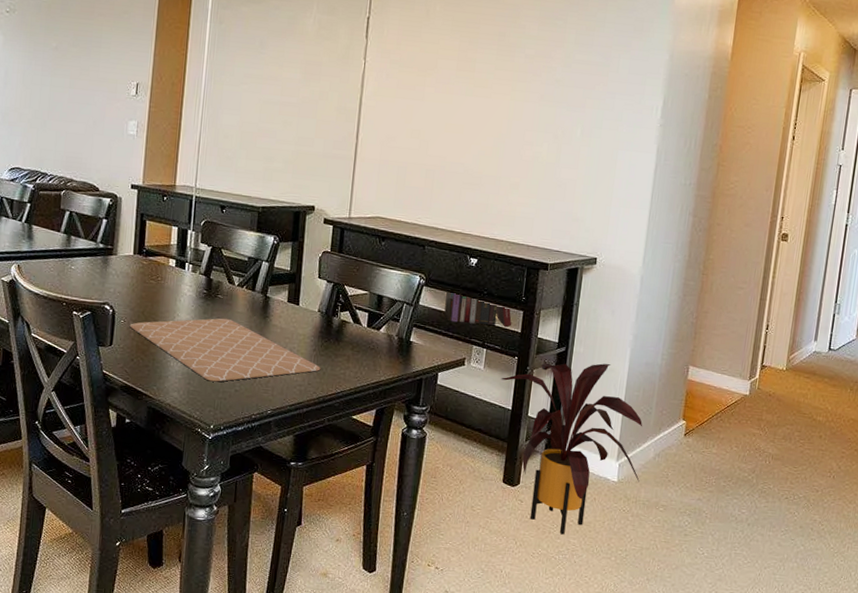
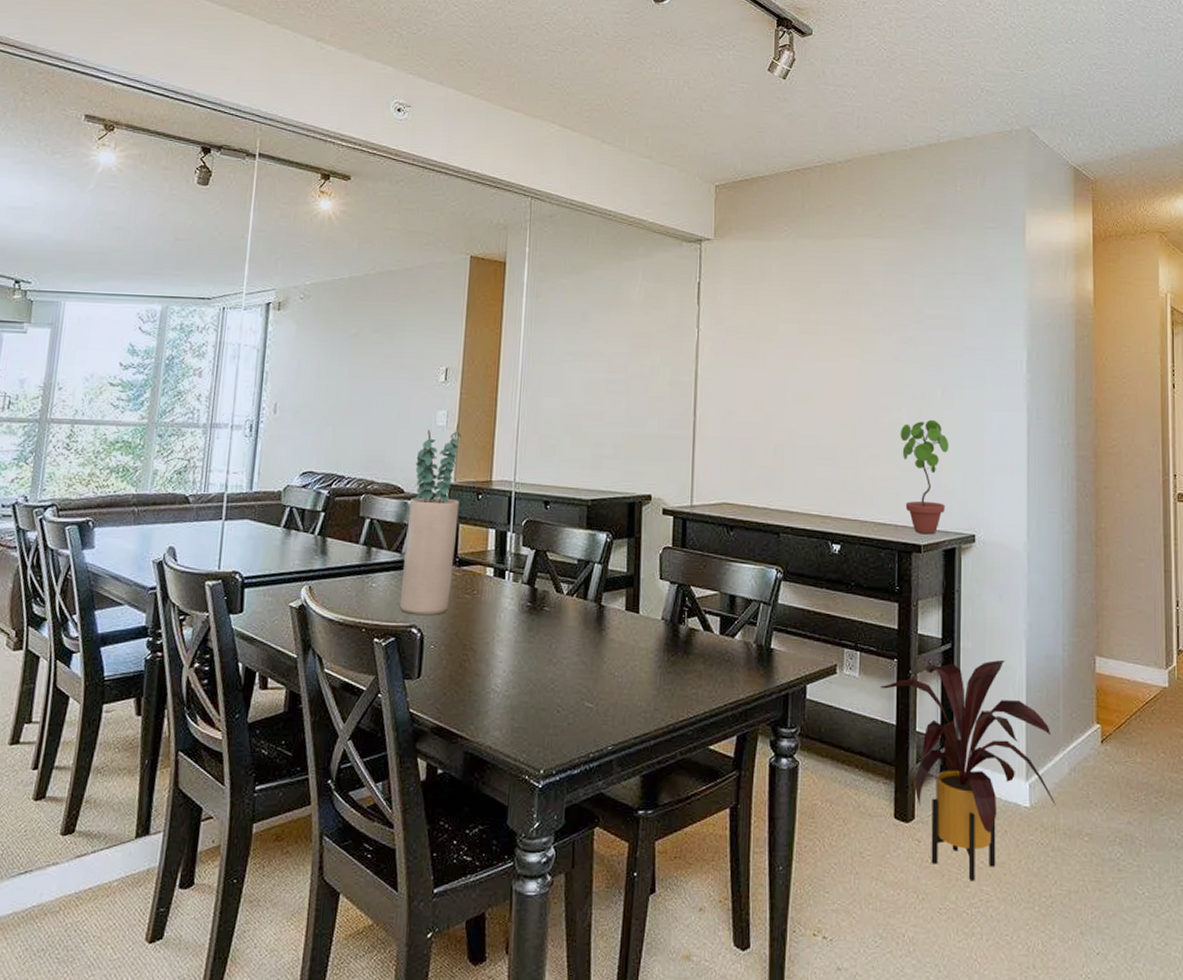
vase: none [95,133,150,296] -> present [399,423,462,616]
placemat: present [129,318,321,382] -> none [440,635,669,715]
books: present [444,292,512,327] -> none [808,587,887,623]
potted plant: none [538,155,583,255] -> present [900,419,949,534]

